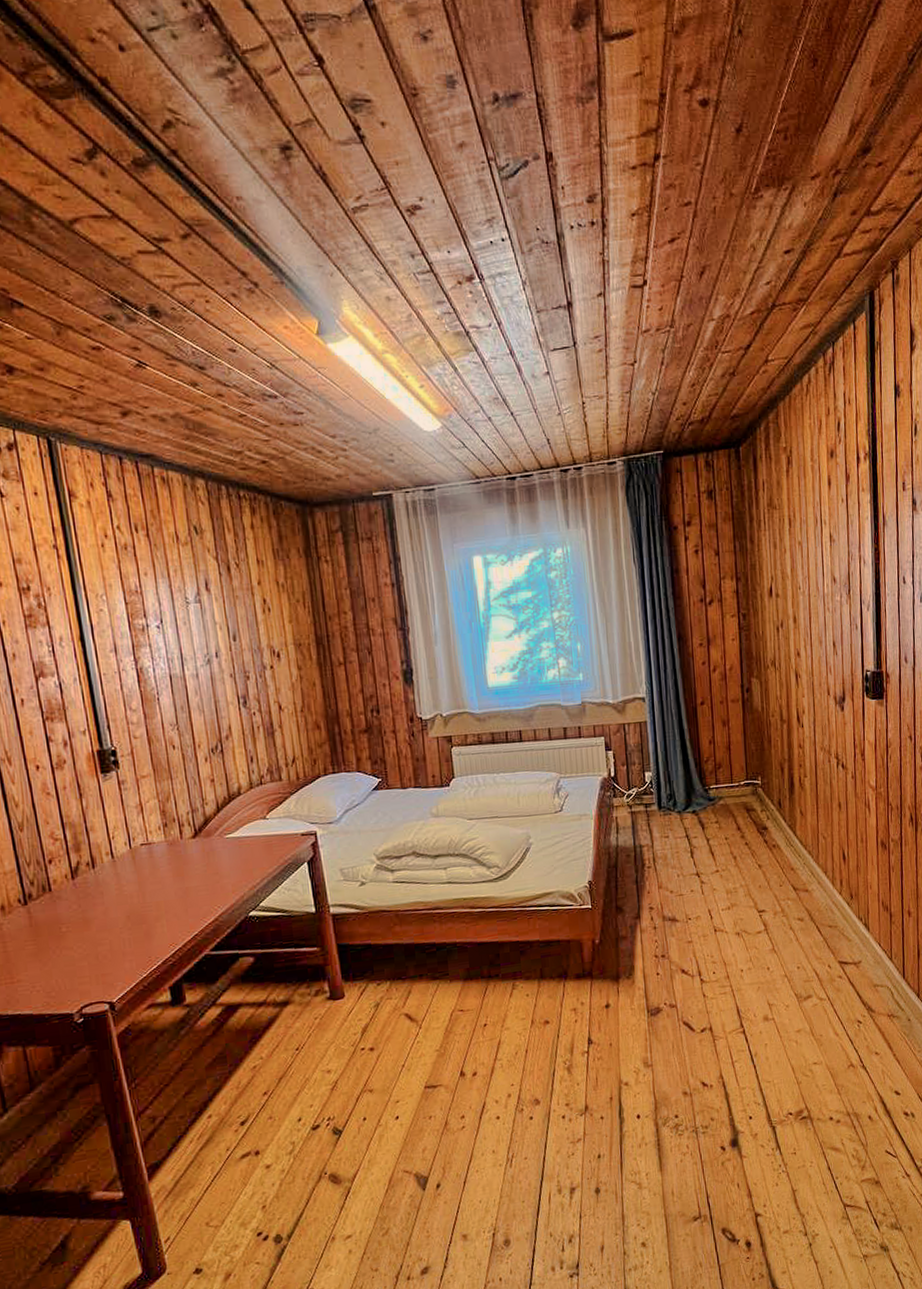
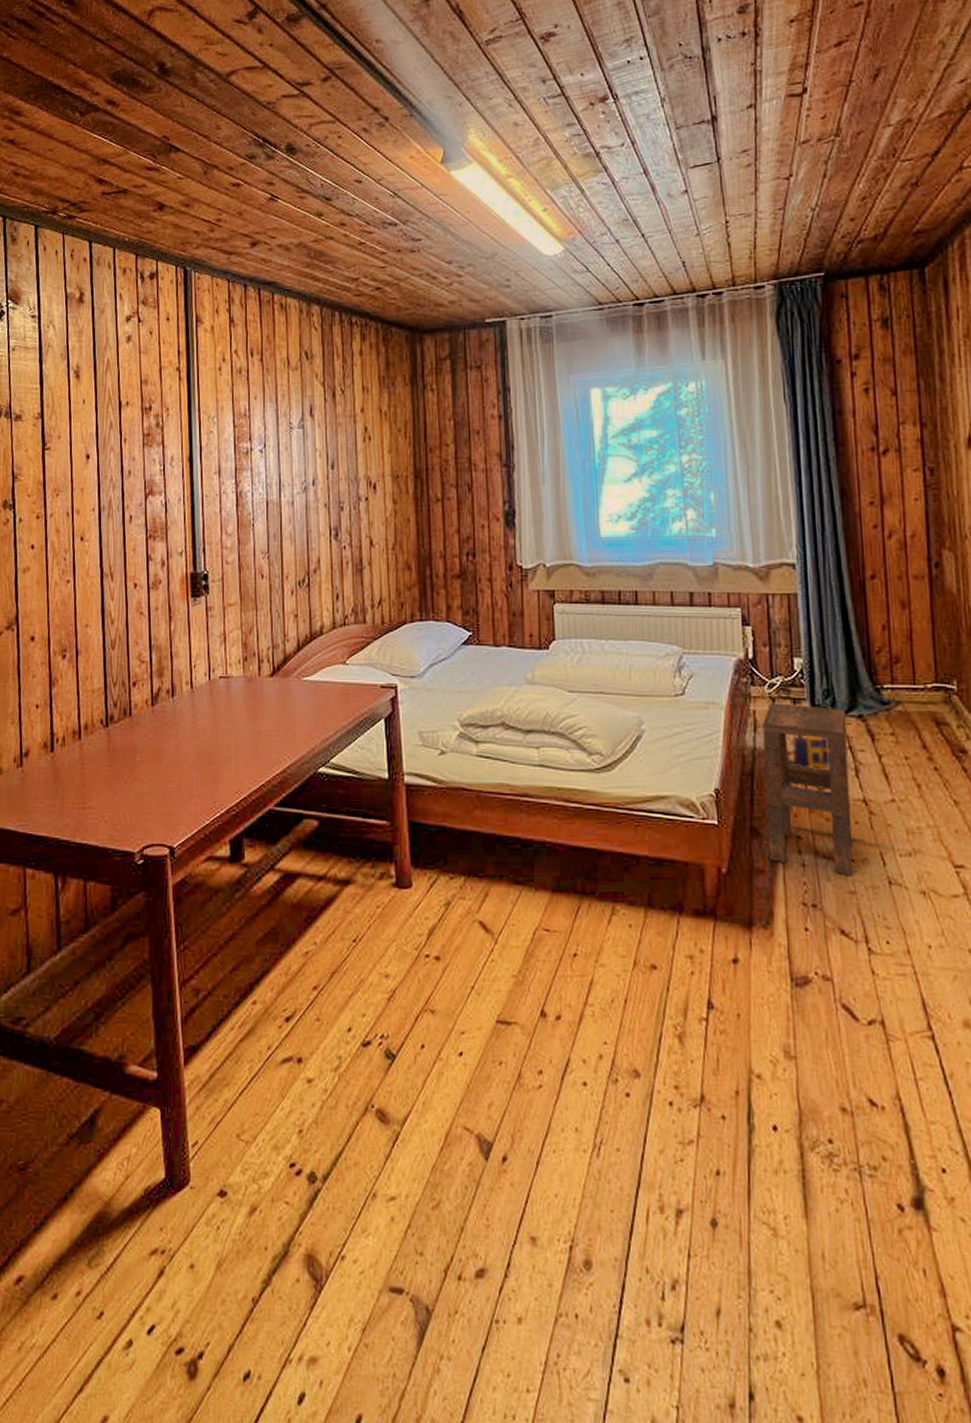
side table: none [623,808,690,931] -> present [762,703,853,877]
toy house: none [642,830,674,870] -> present [787,736,831,789]

